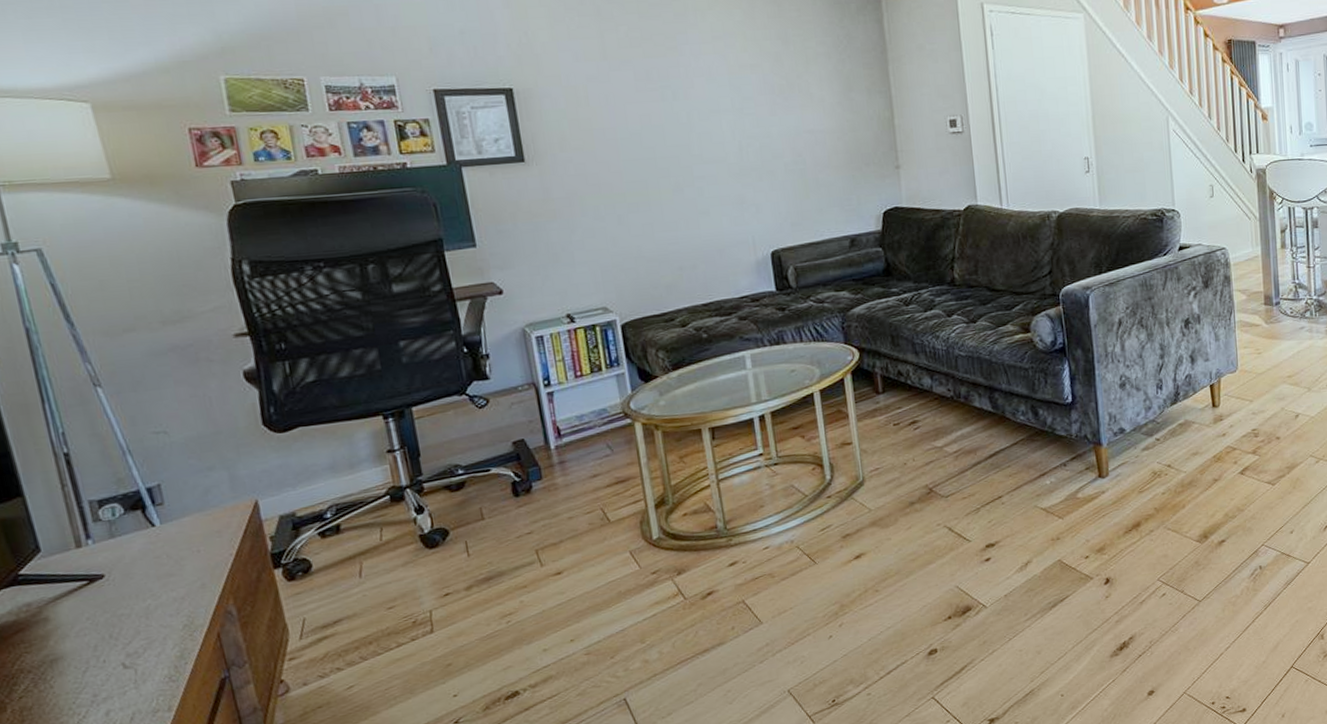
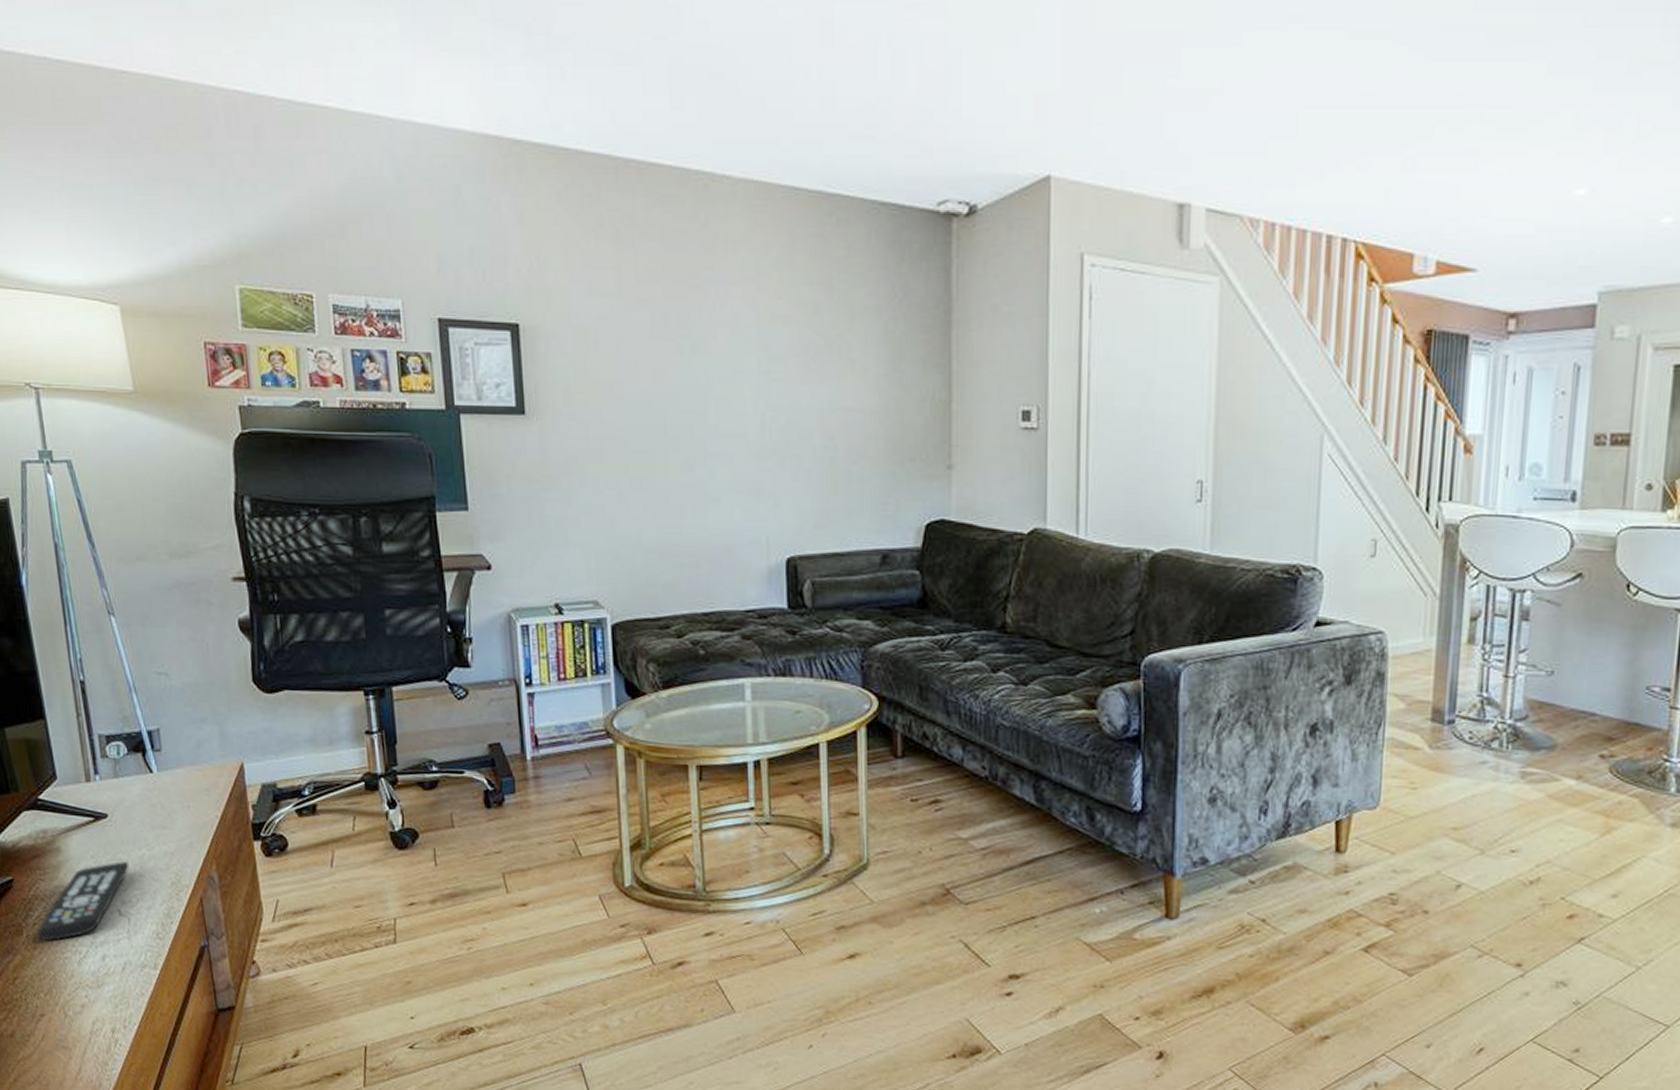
remote control: none [24,616,133,712] -> present [37,862,129,941]

